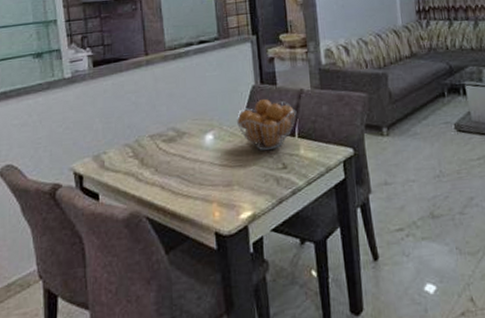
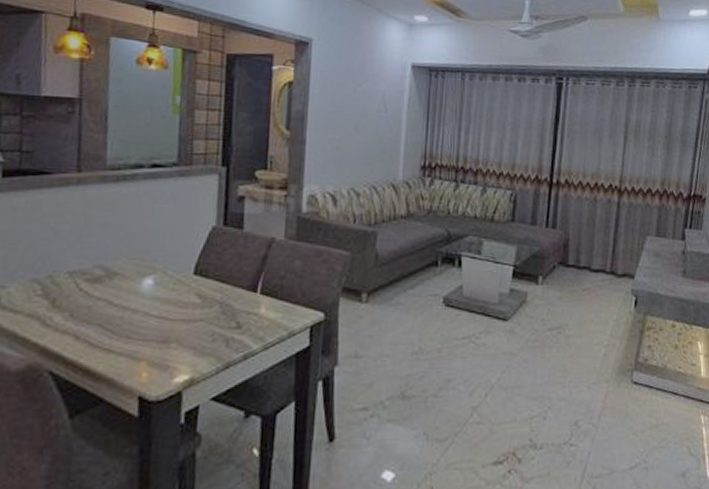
fruit basket: present [237,98,297,151] -> none [186,243,263,306]

